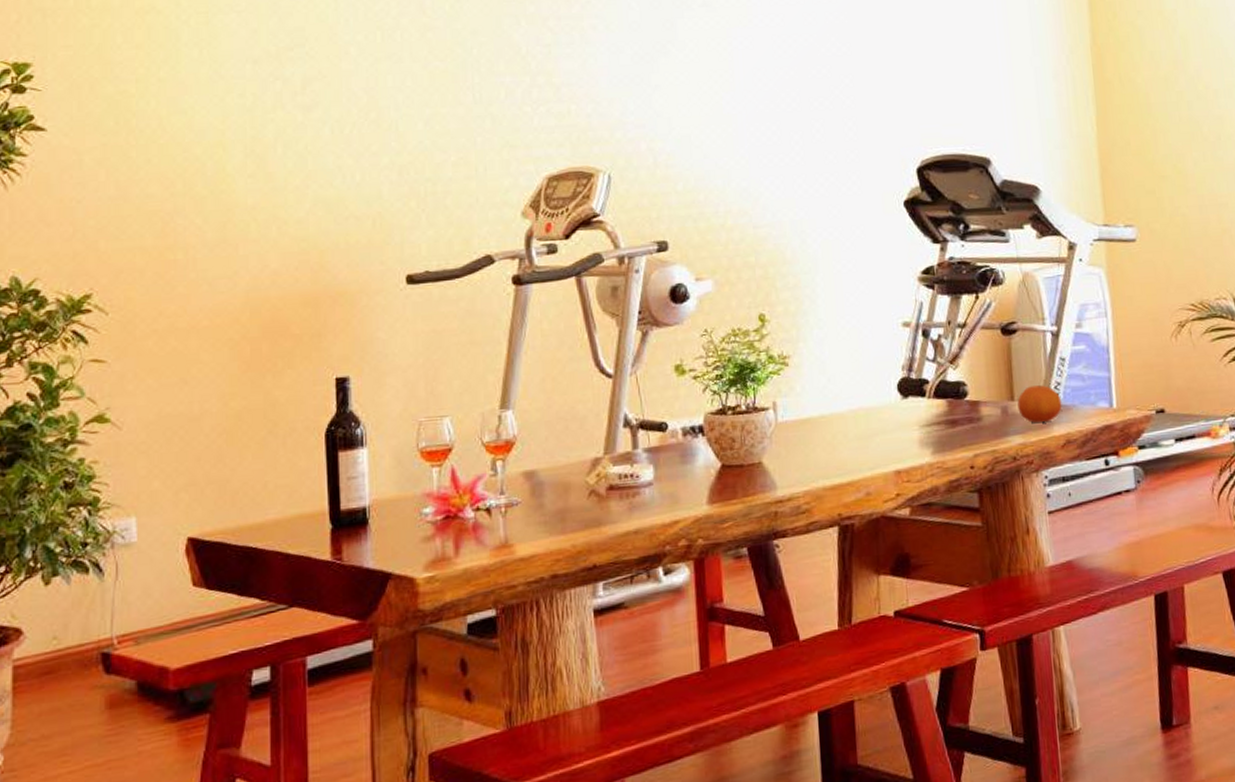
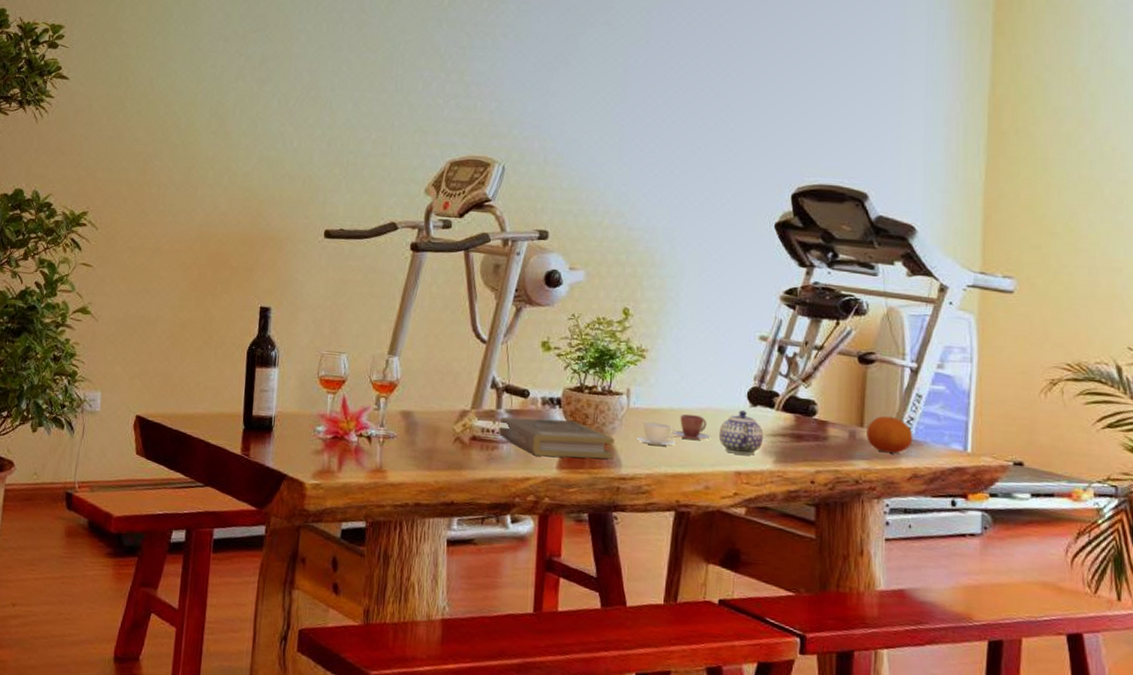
book: none [636,447,768,495] -> present [498,417,615,459]
teacup: none [789,433,831,460] -> present [636,422,676,447]
teacup: none [825,417,865,447] -> present [671,414,710,441]
teapot: none [873,404,919,453] -> present [718,410,764,455]

